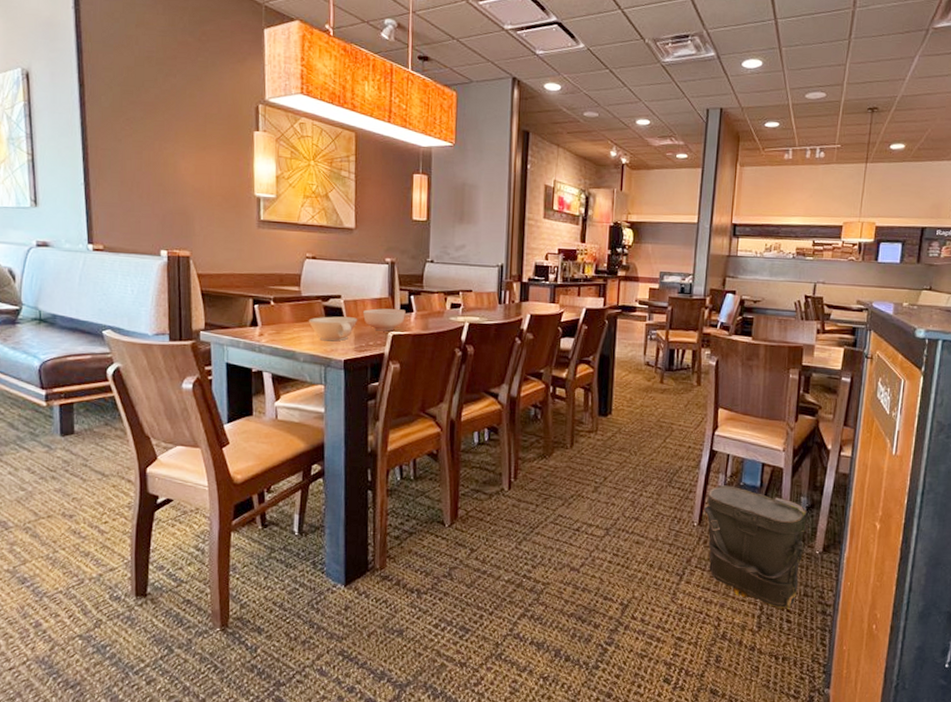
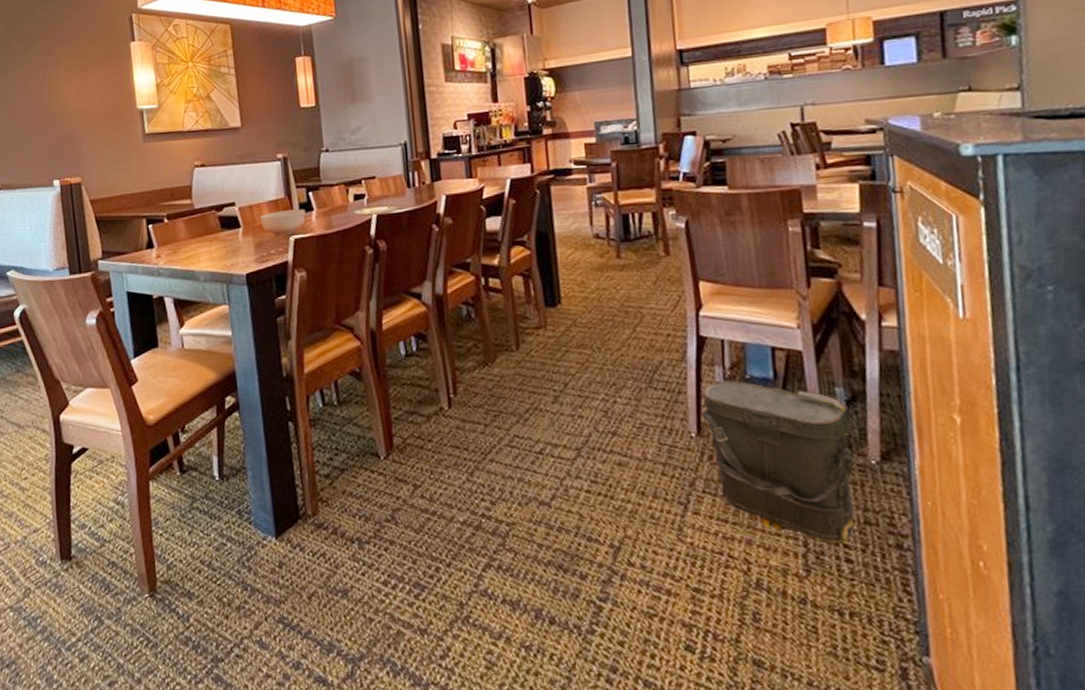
cup: present [308,316,358,342] -> none [204,225,256,256]

